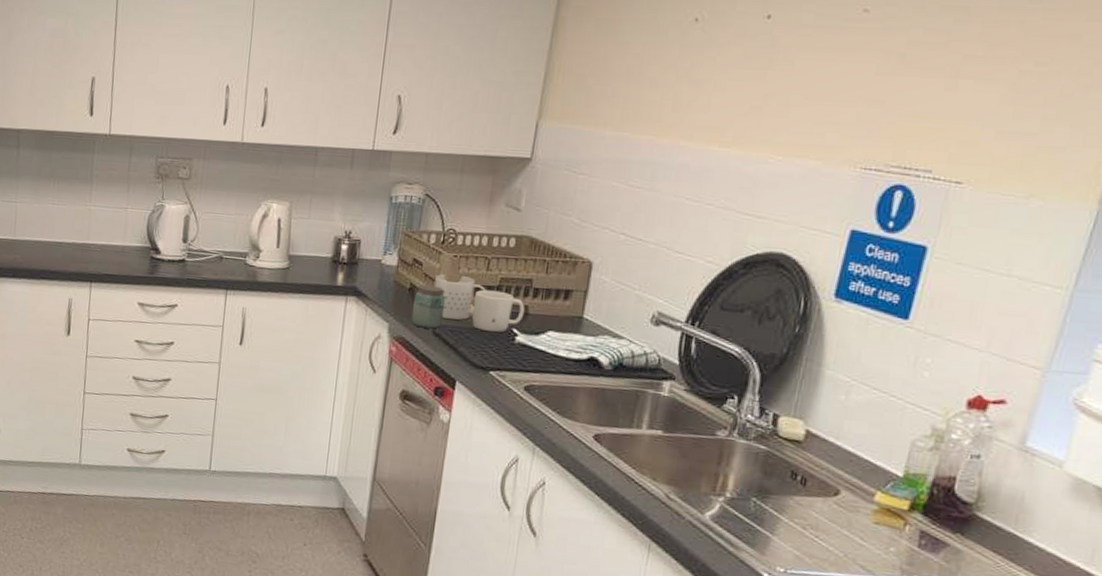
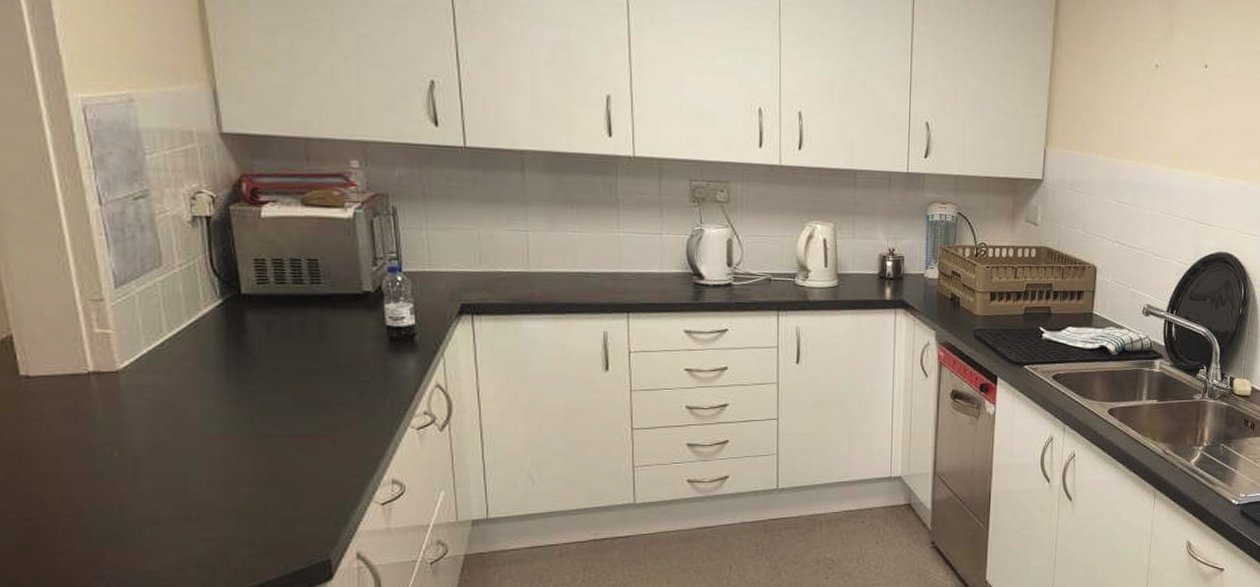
peanut butter: present [411,285,446,329] -> none [954,294,983,333]
mug: present [434,274,486,320] -> none [972,283,1016,324]
mug: present [472,289,525,334] -> none [1006,295,1048,332]

